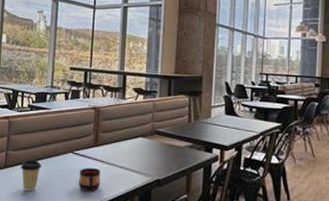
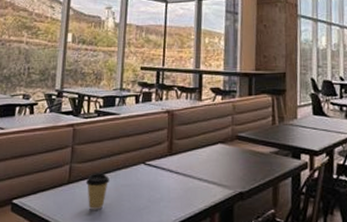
cup: present [78,167,101,192] -> none [150,180,177,209]

